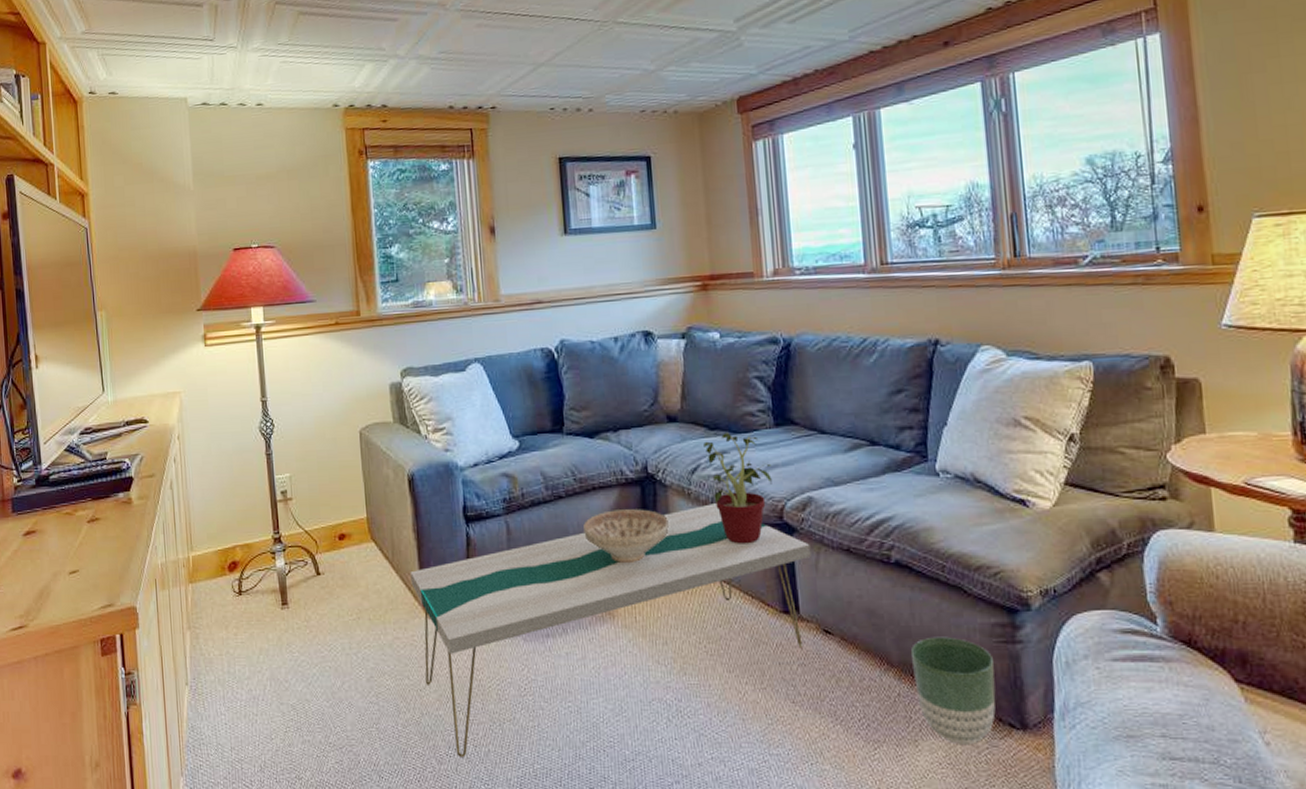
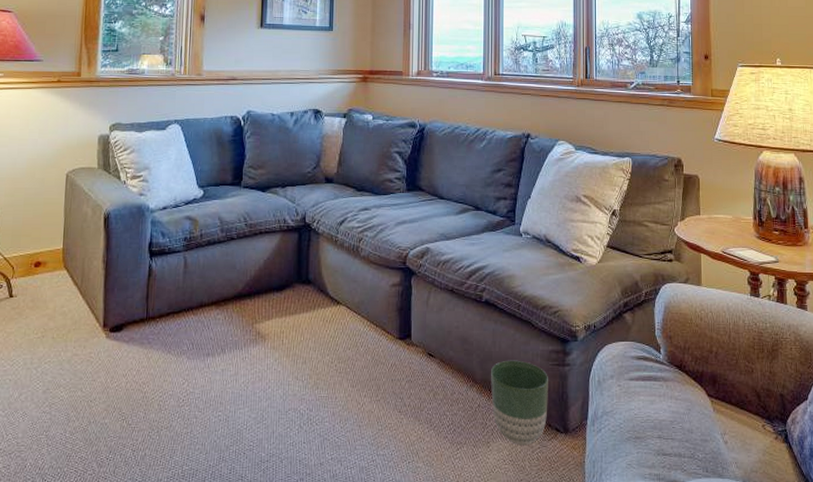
coffee table: present [410,503,811,757] -> none [95,250,424,461]
decorative bowl: present [583,509,669,563] -> none [248,251,318,295]
potted plant: present [703,432,772,544] -> none [351,194,402,283]

